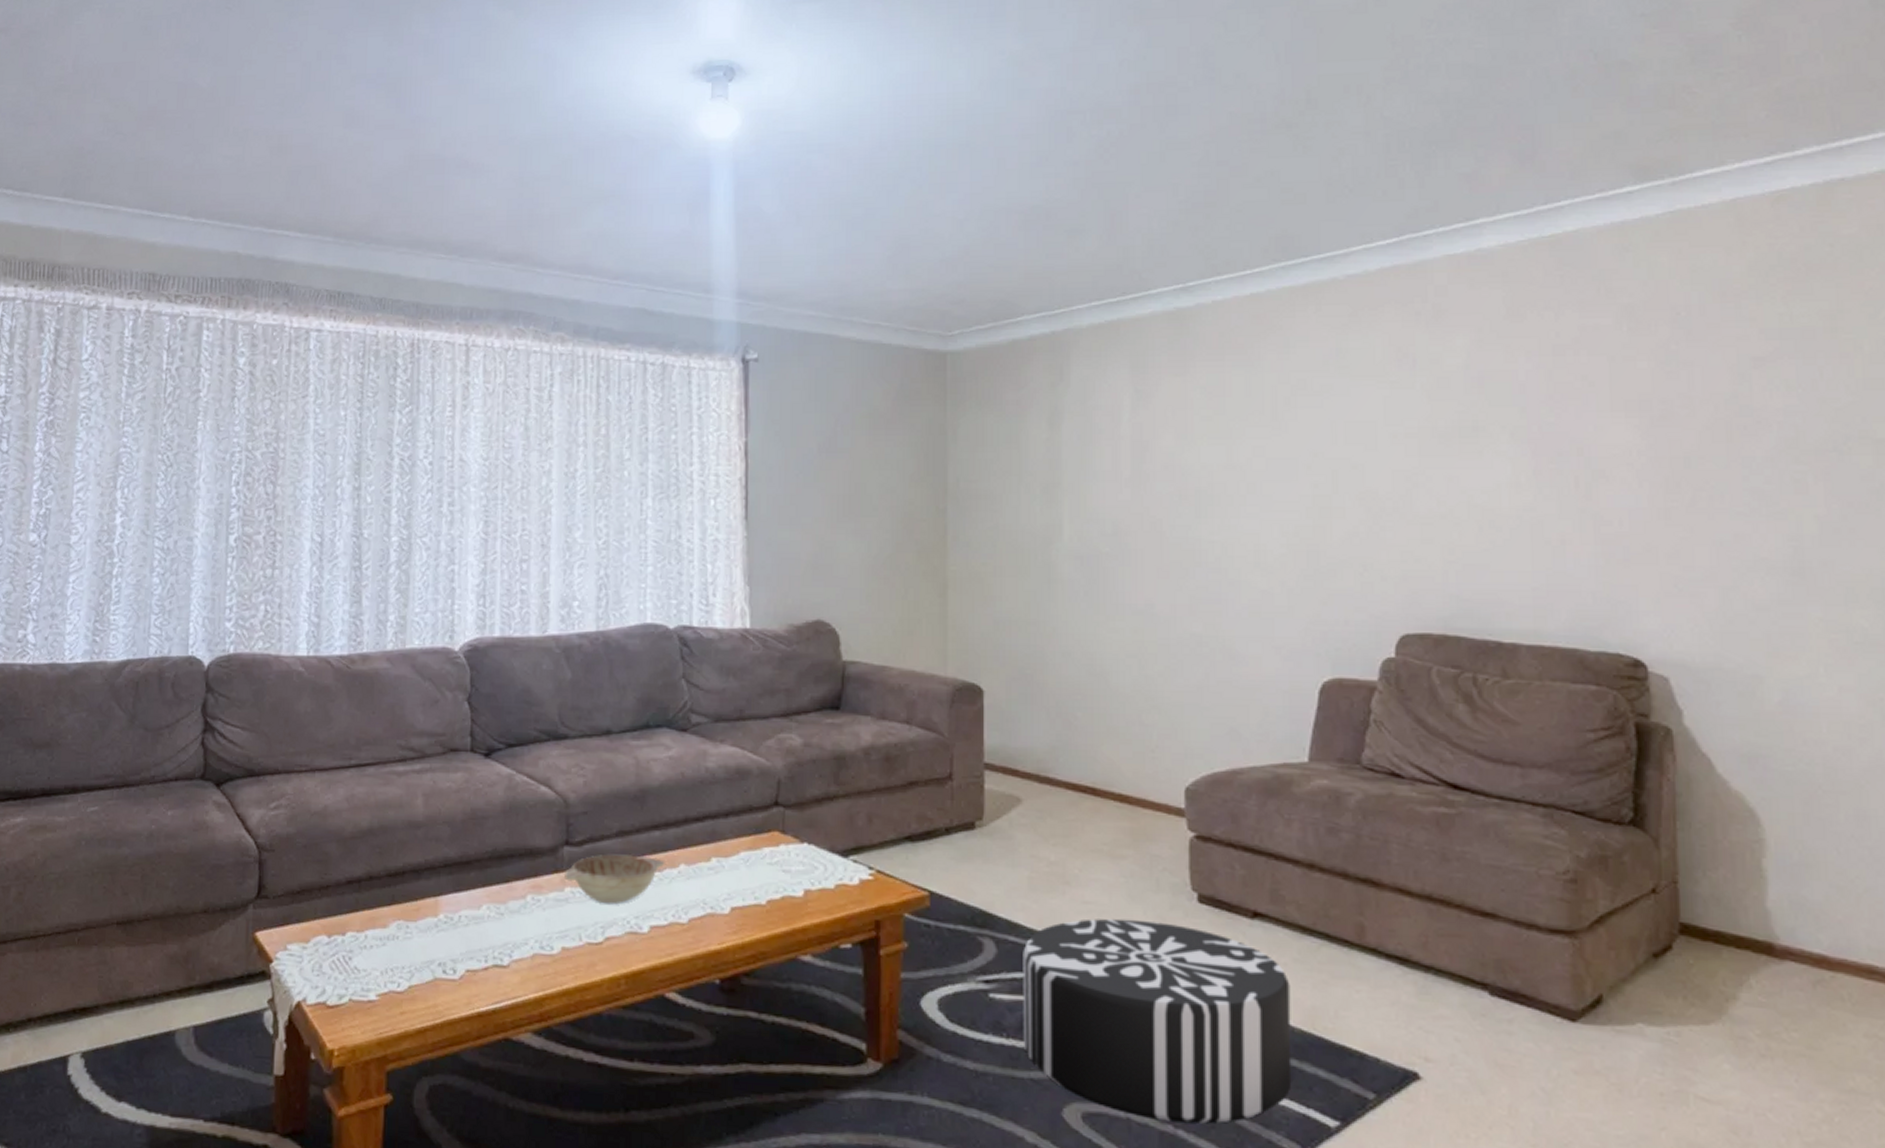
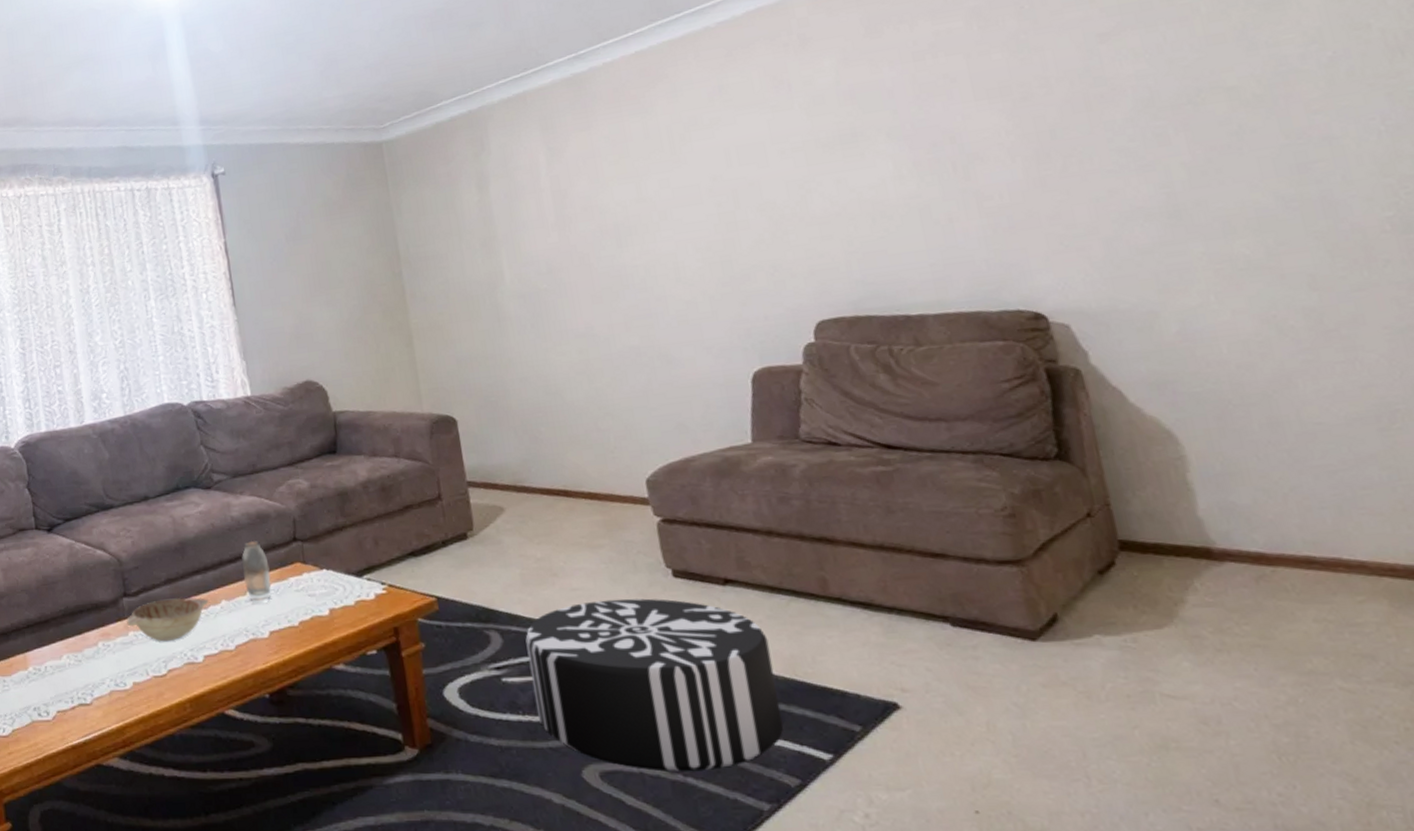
vase: none [709,799,742,874] -> present [241,541,271,605]

